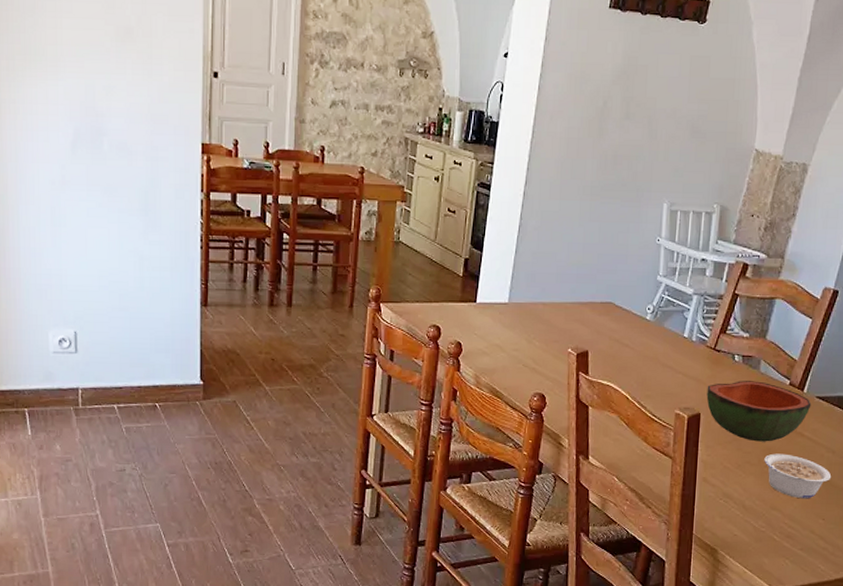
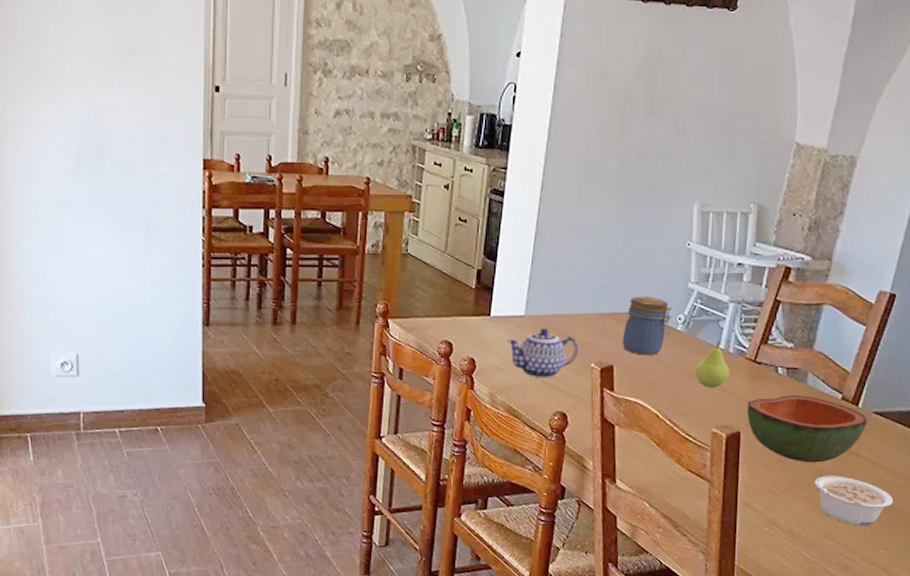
teapot: none [491,315,557,362] -> present [506,329,579,379]
jar: none [596,287,642,342] -> present [622,296,672,355]
fruit: none [661,330,693,373] -> present [695,341,730,388]

